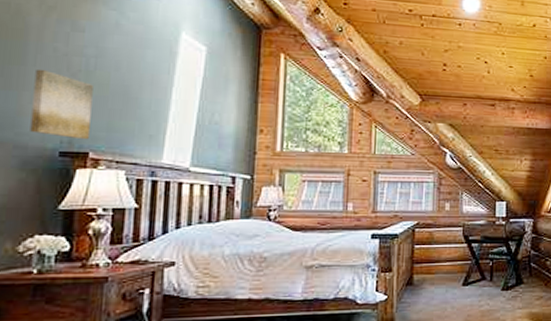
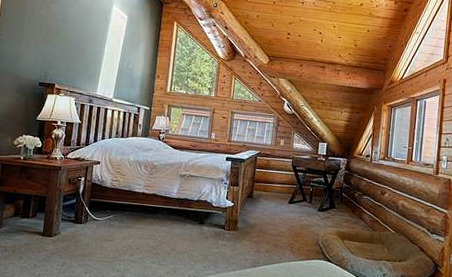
wall art: present [30,69,93,140] -> none [24,27,60,76]

